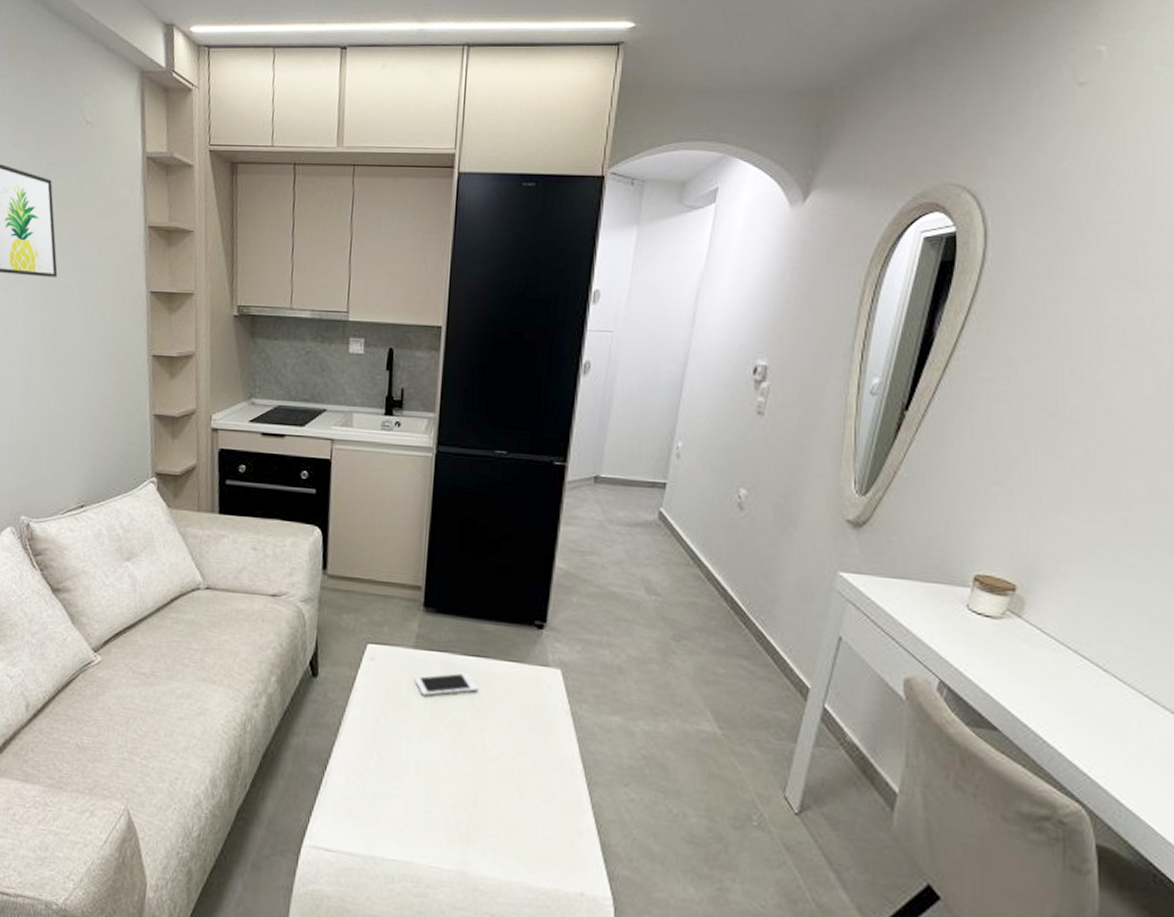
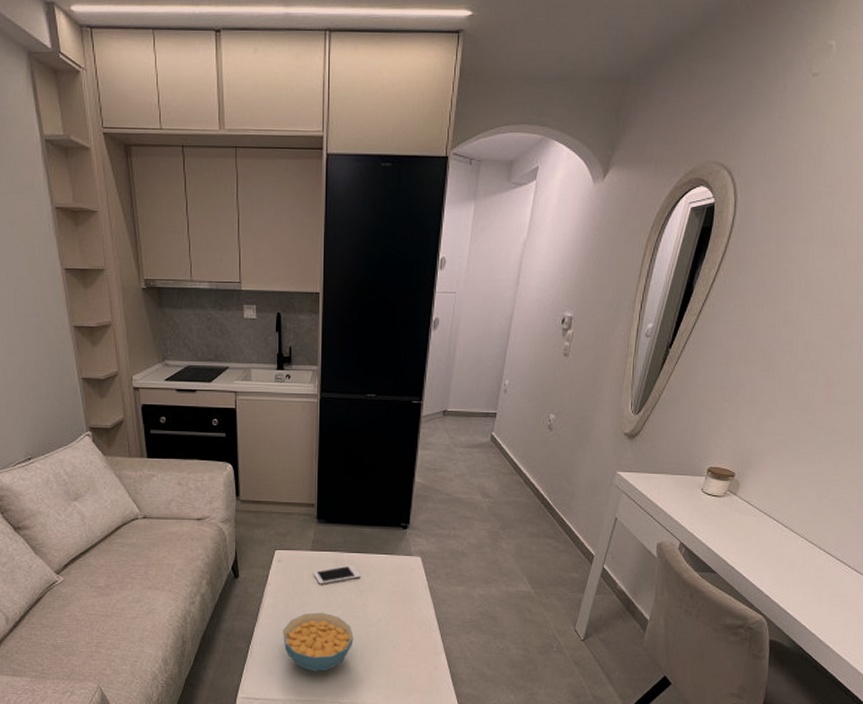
cereal bowl: none [369,734,465,821] -> present [283,612,354,672]

